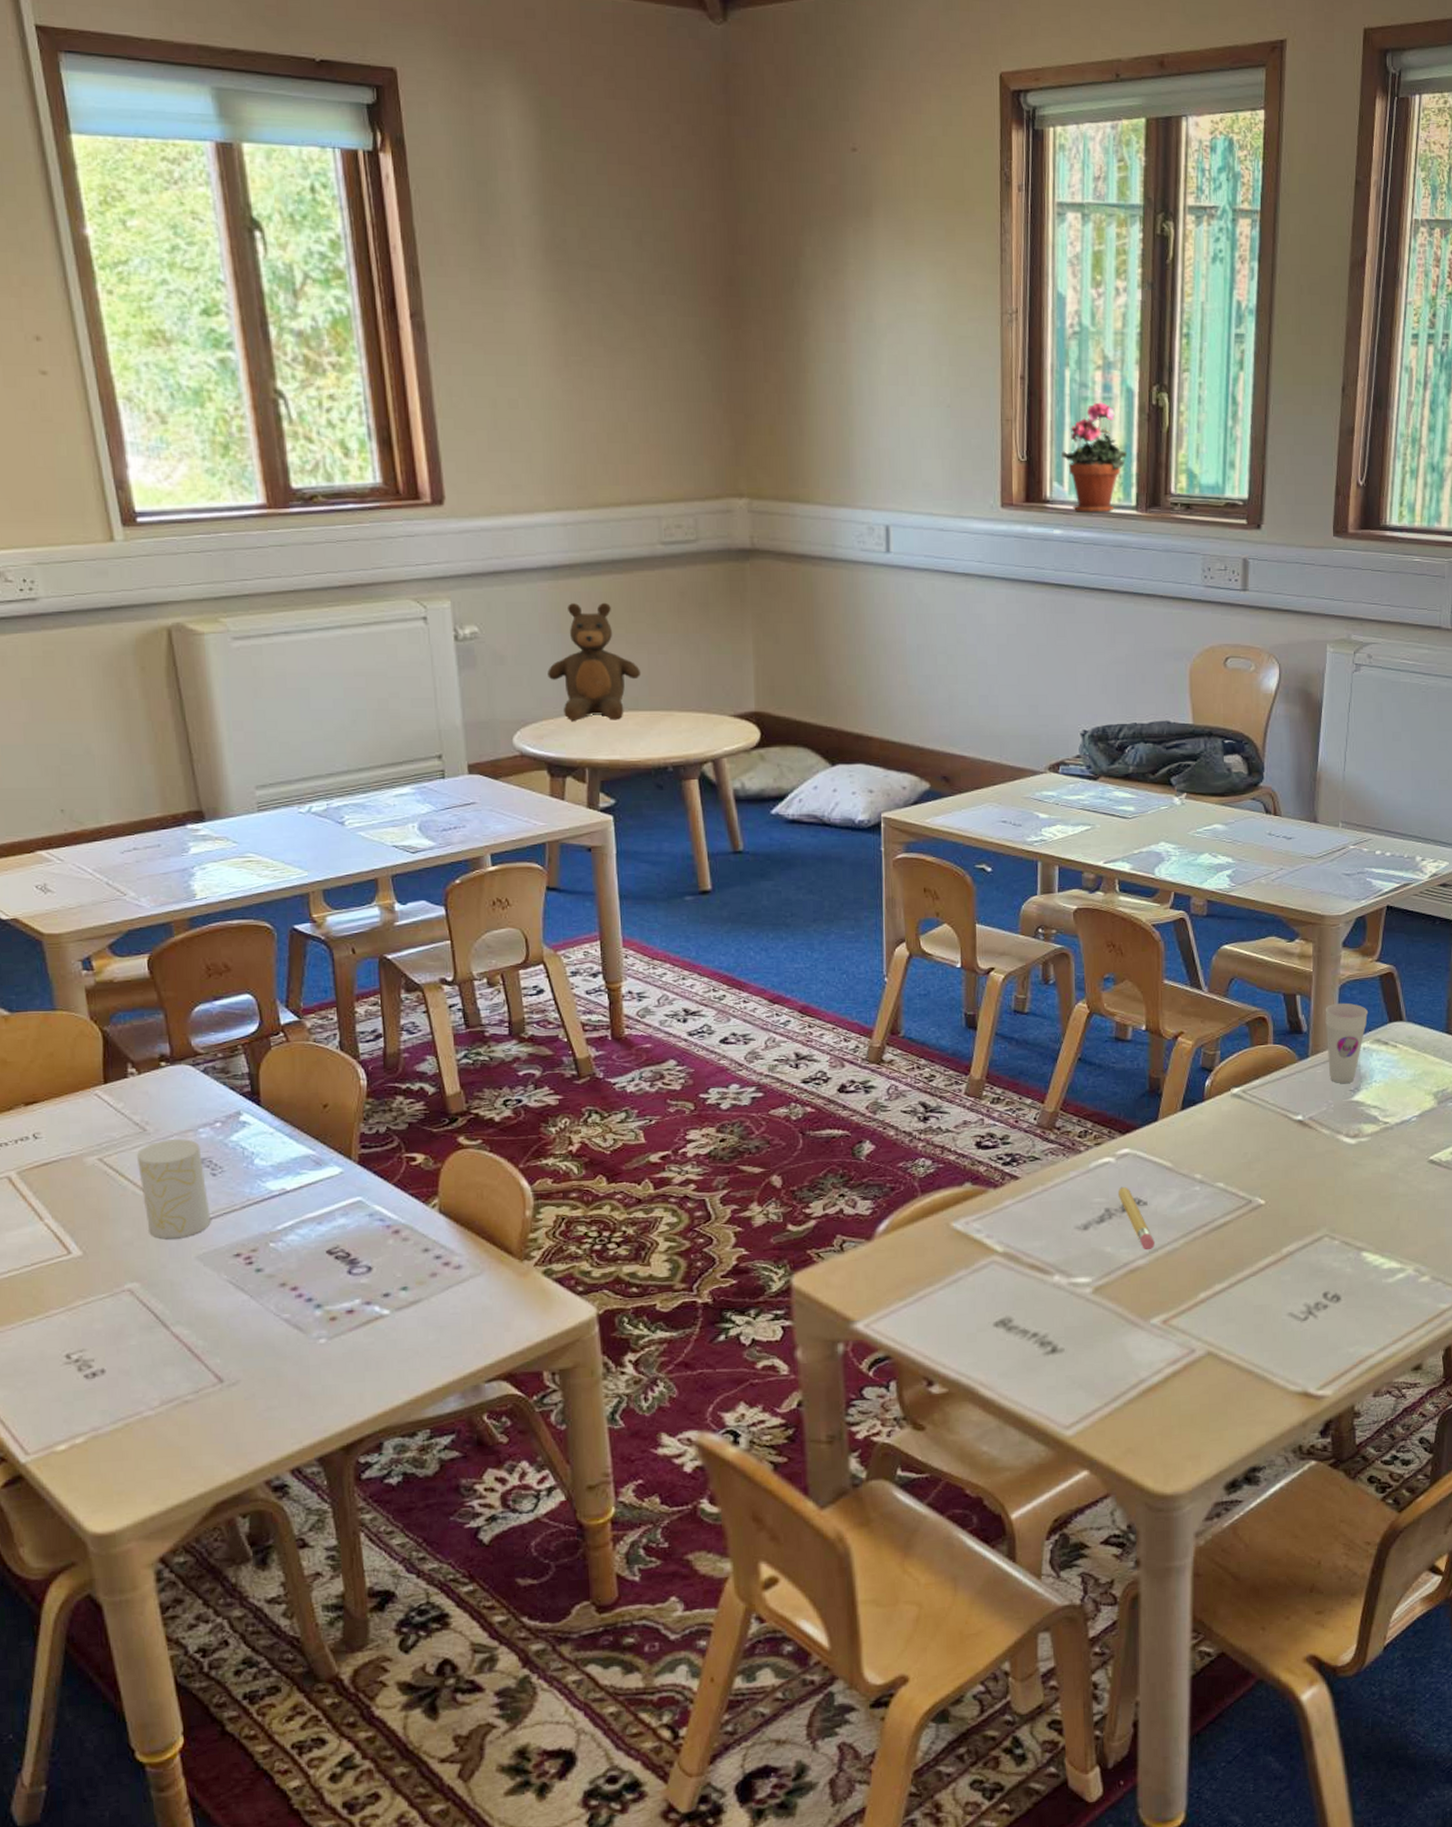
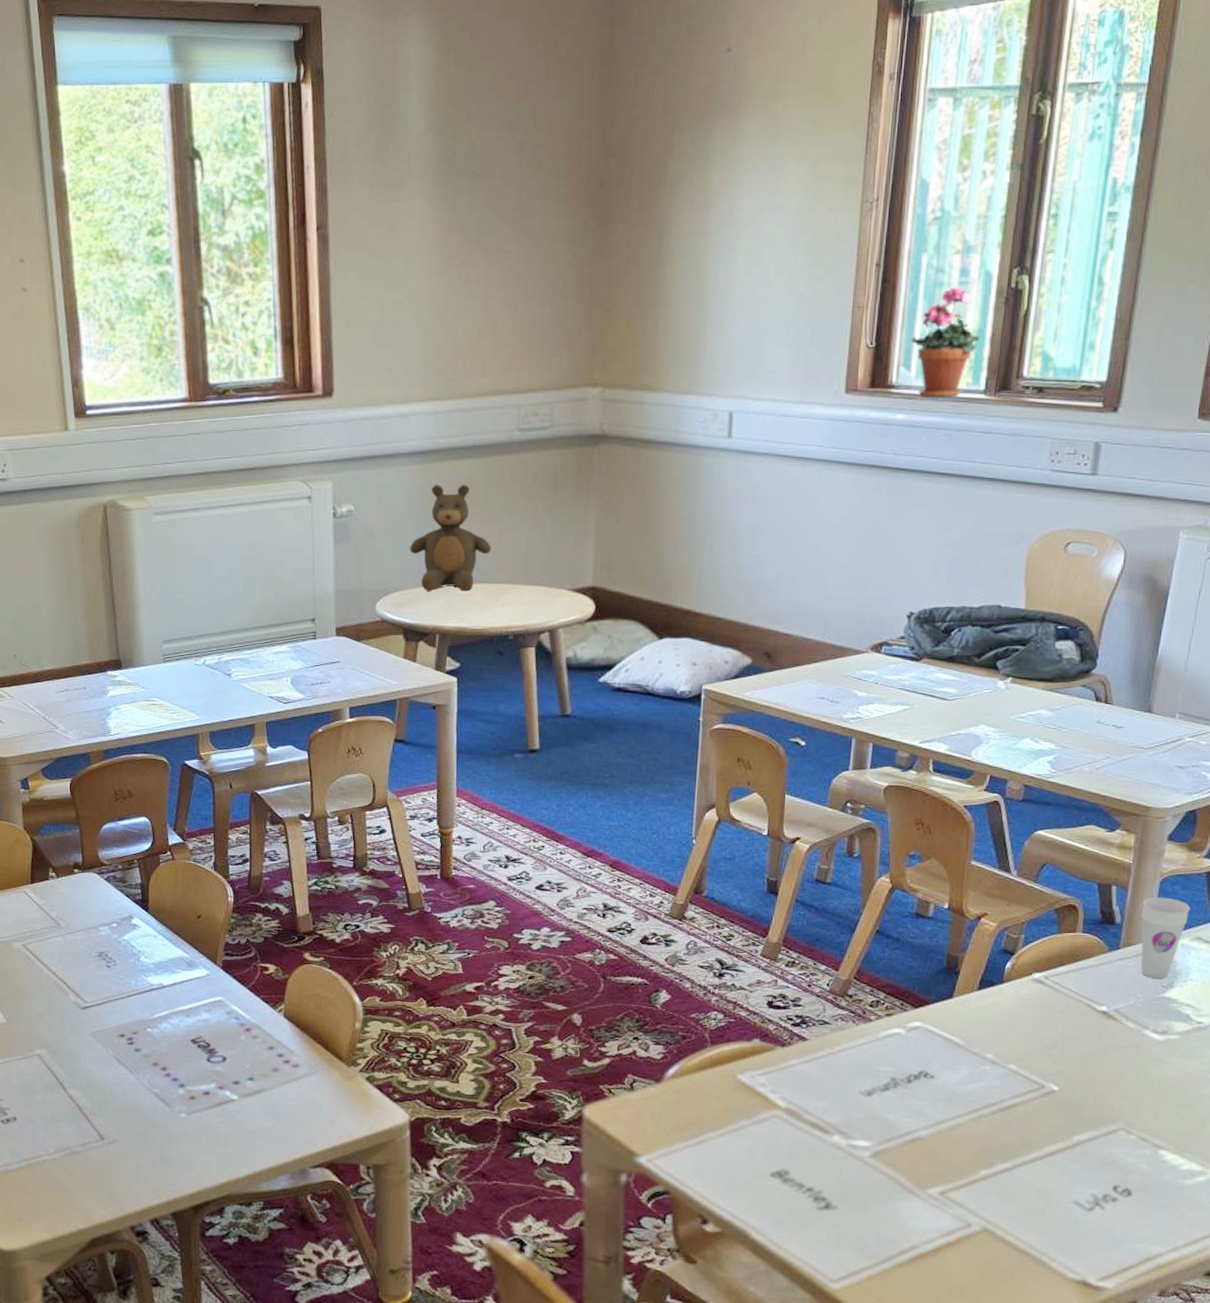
cup: present [136,1139,211,1239] -> none [51,934,104,1017]
pencil: present [1119,1186,1155,1250] -> none [906,1058,939,1123]

